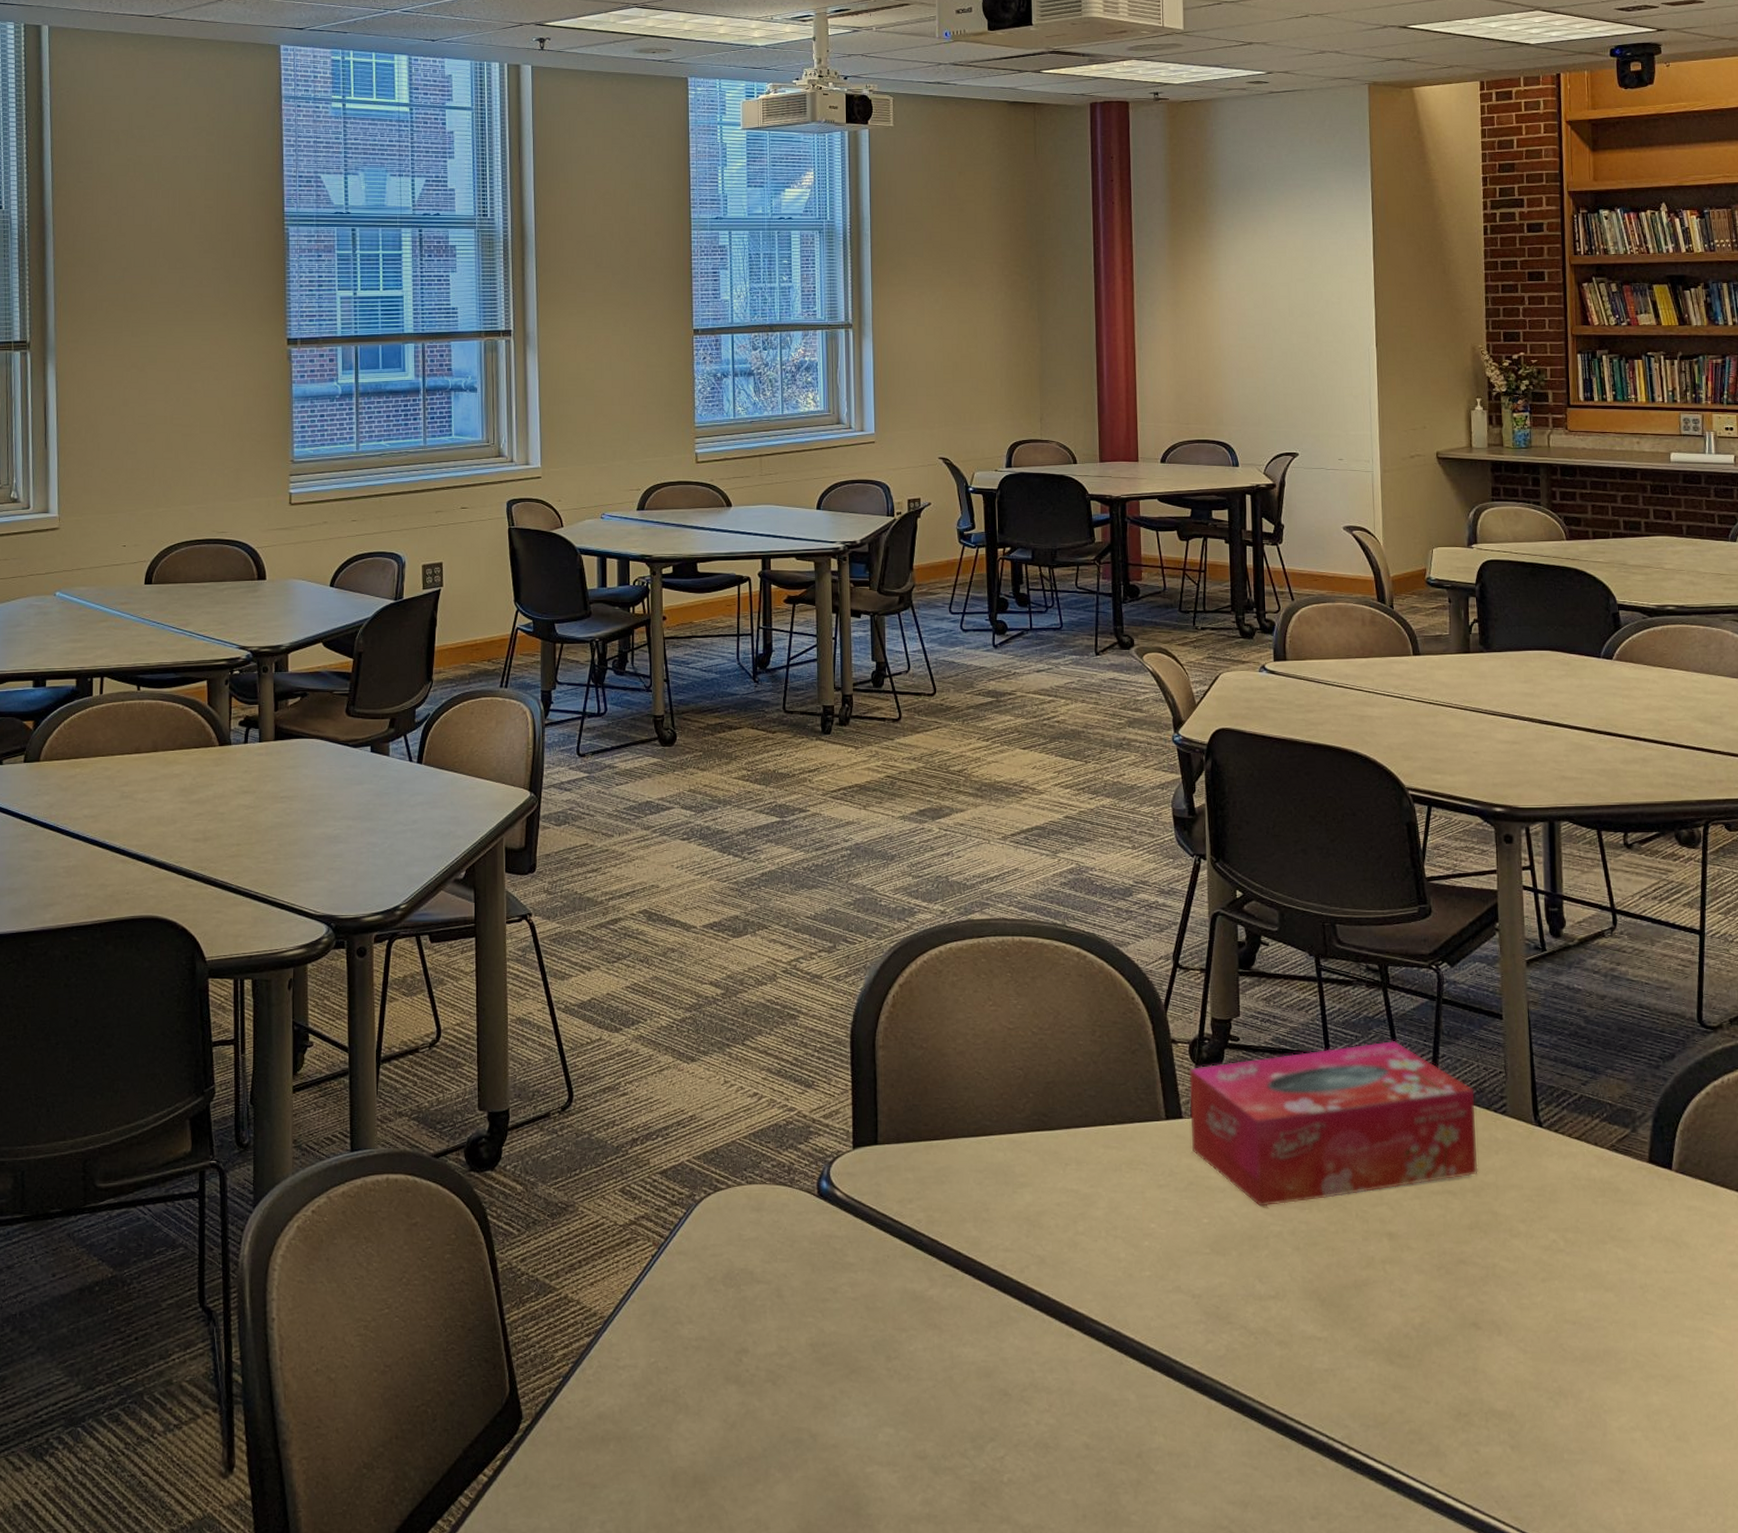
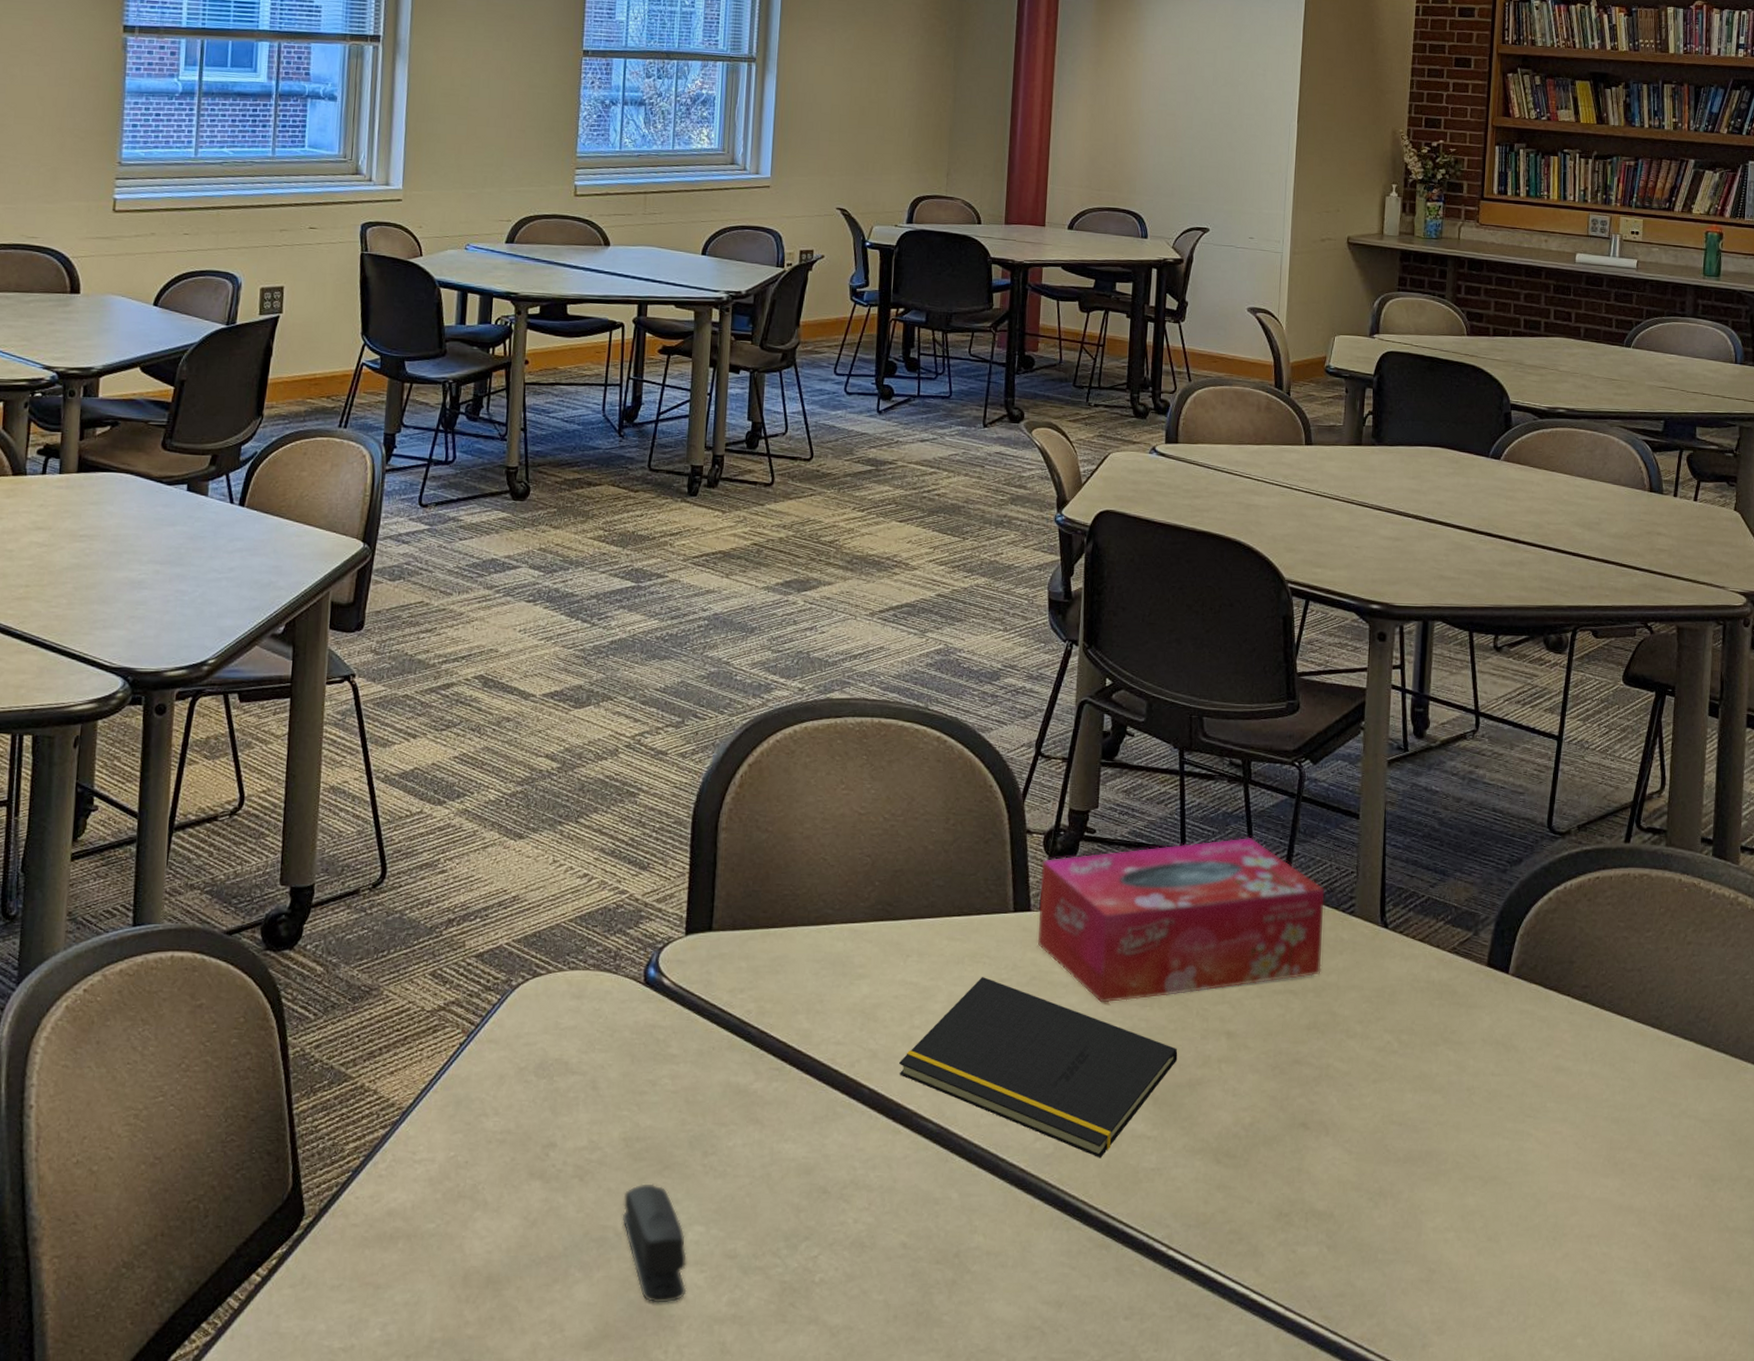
stapler: none [815,1387,882,1503] -> present [622,1183,687,1303]
notepad: none [1067,1183,1341,1360] -> present [899,977,1178,1159]

